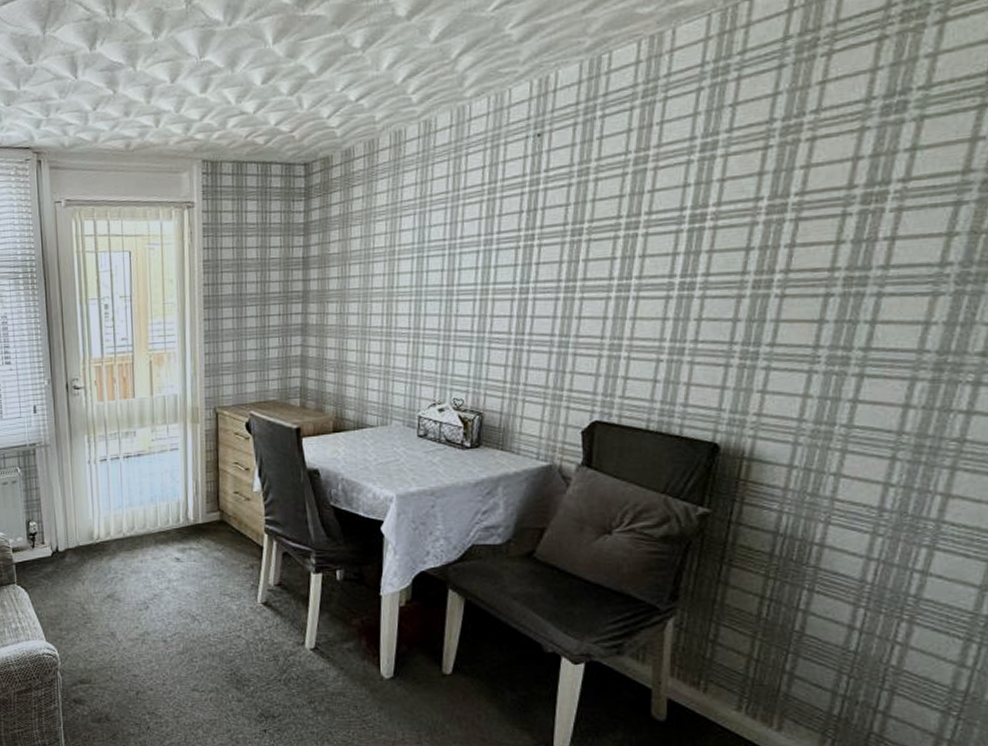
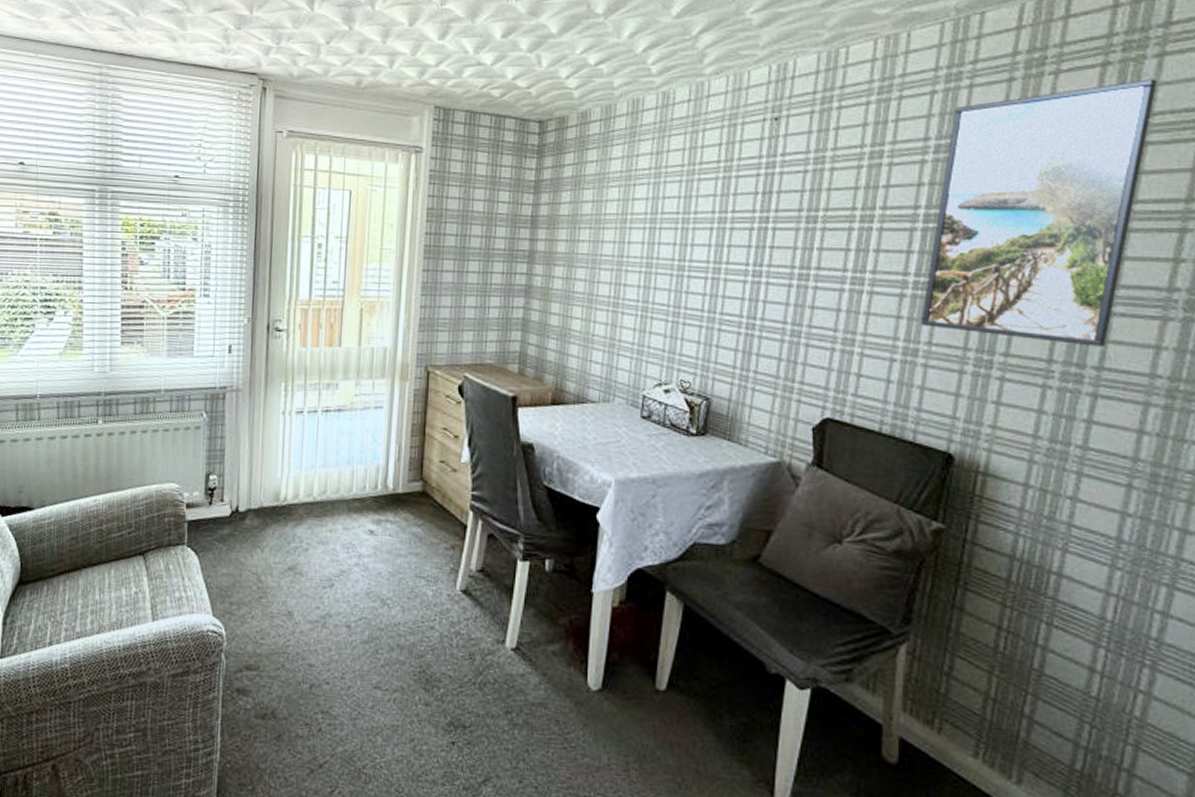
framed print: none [686,48,938,329] -> present [920,79,1158,347]

